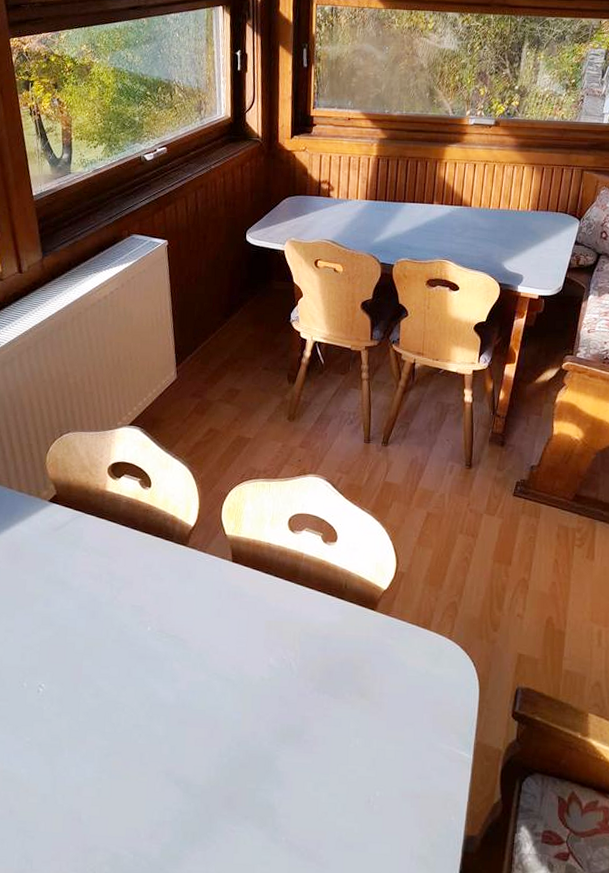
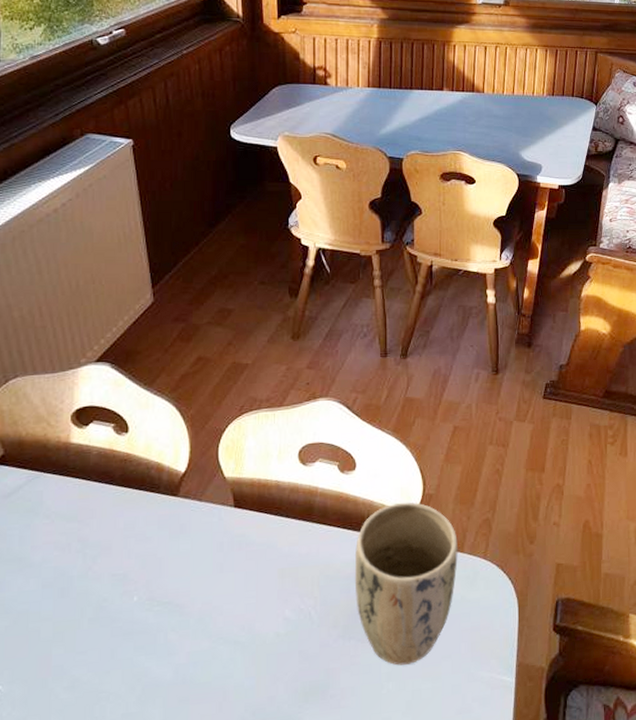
plant pot: none [330,576,425,725] -> present [354,502,458,666]

